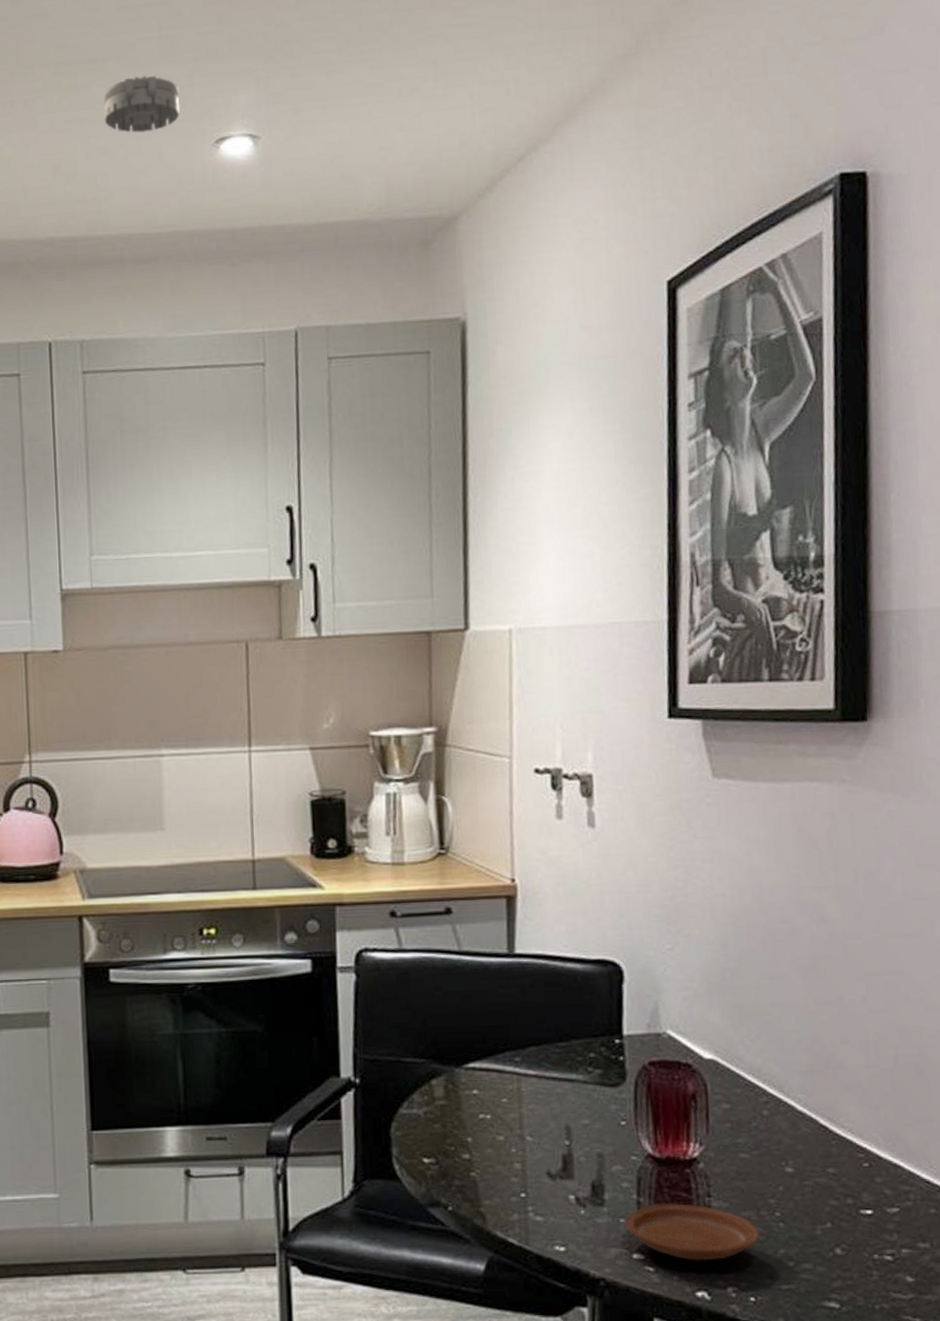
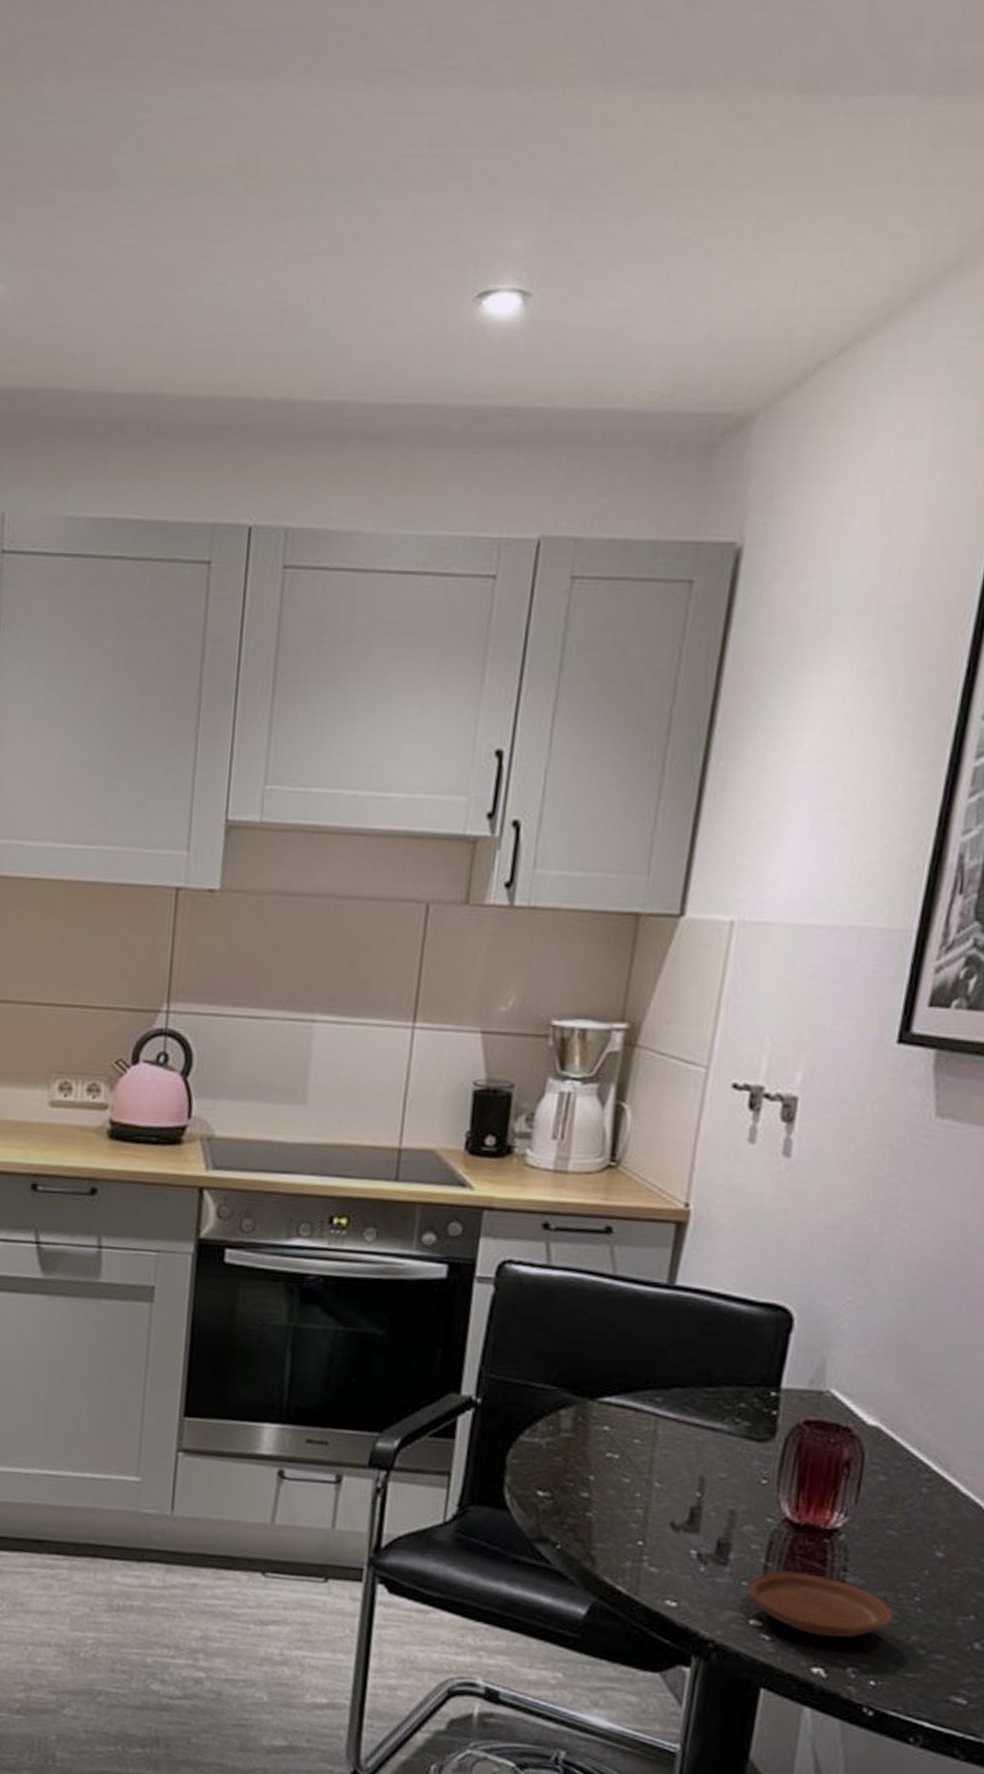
smoke detector: present [103,76,180,133] -> none [348,203,444,277]

